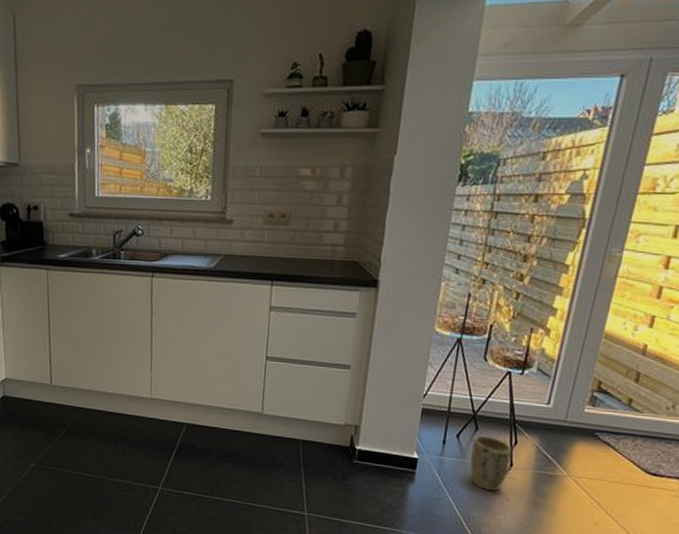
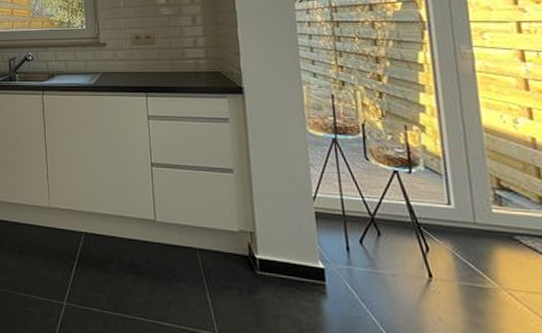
plant pot: present [470,435,512,492] -> none [379,241,429,308]

